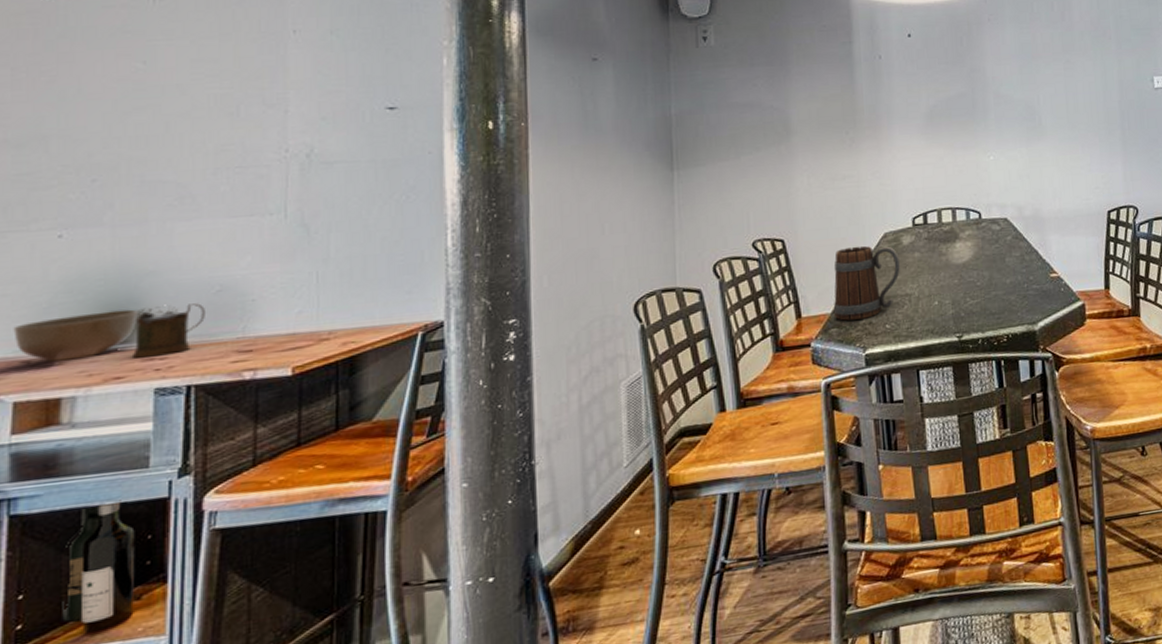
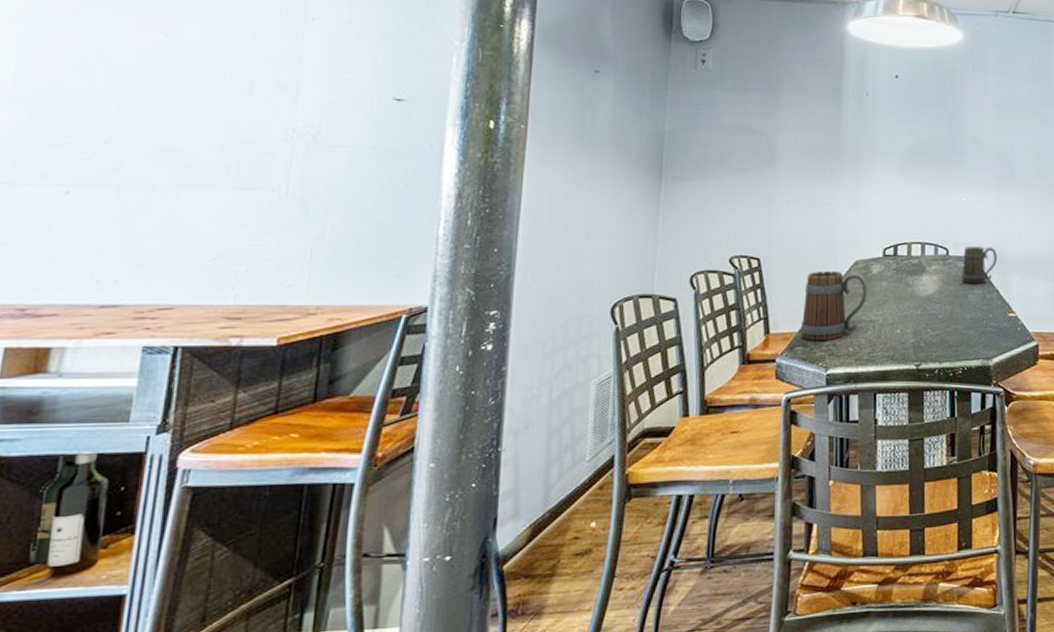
bowl: present [13,309,138,362] -> none [12,268,135,312]
beer mug: present [131,303,205,360] -> none [123,268,200,317]
beer mug: none [997,206,1034,247] -> present [961,247,998,284]

